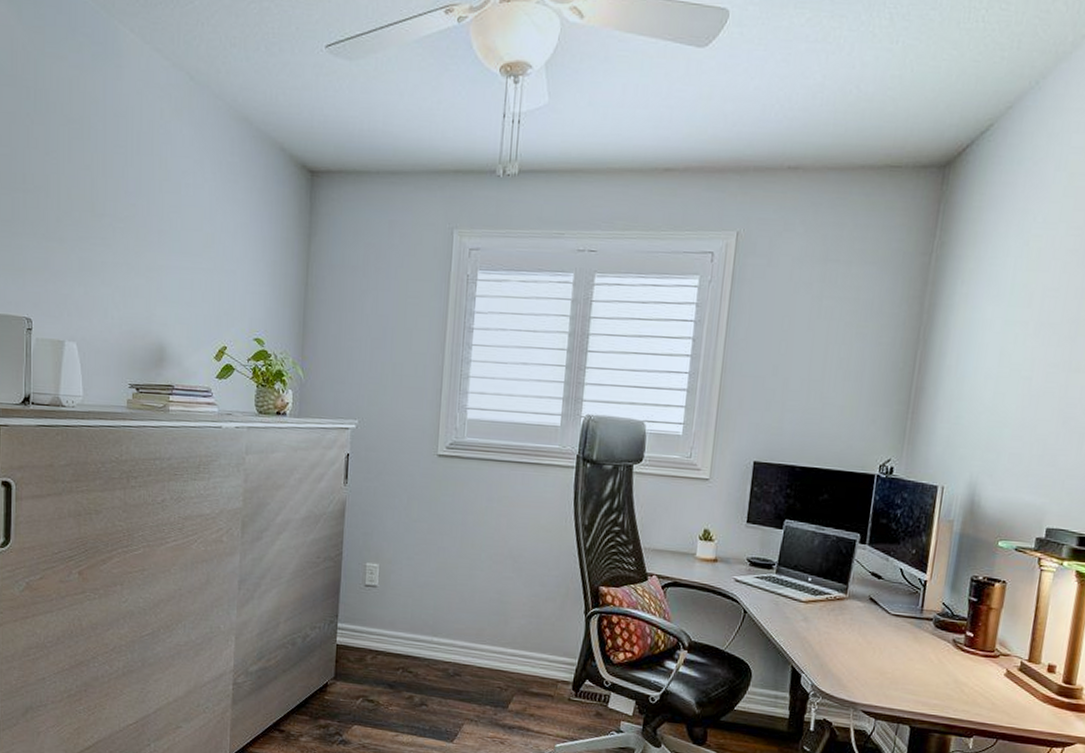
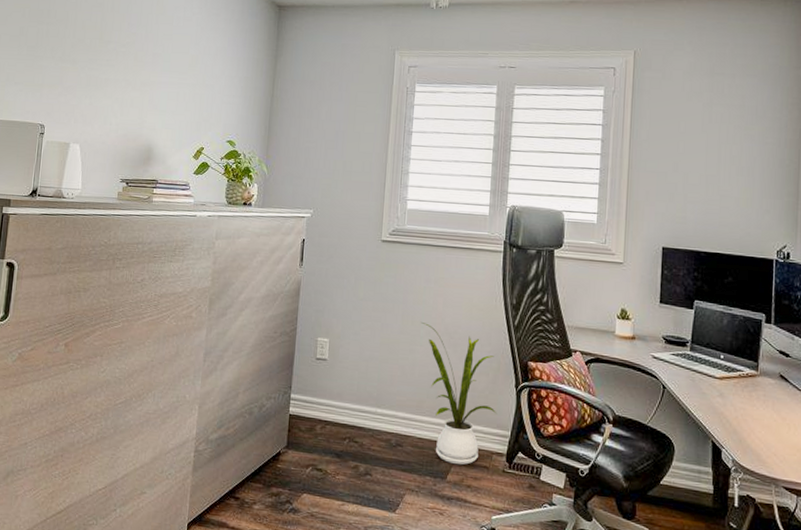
house plant: none [482,545,563,694] -> present [421,322,496,465]

